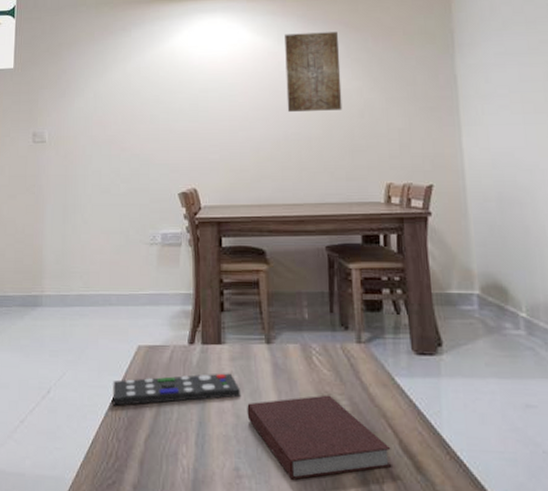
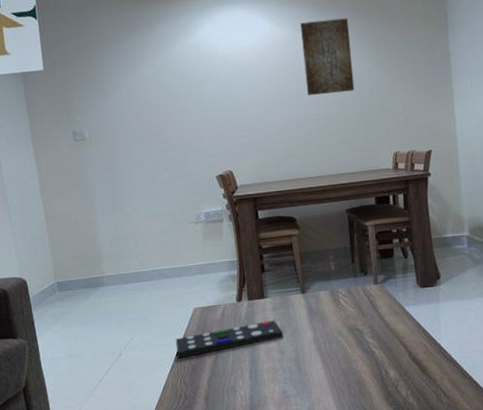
notebook: present [247,395,392,480] -> none [289,326,404,393]

